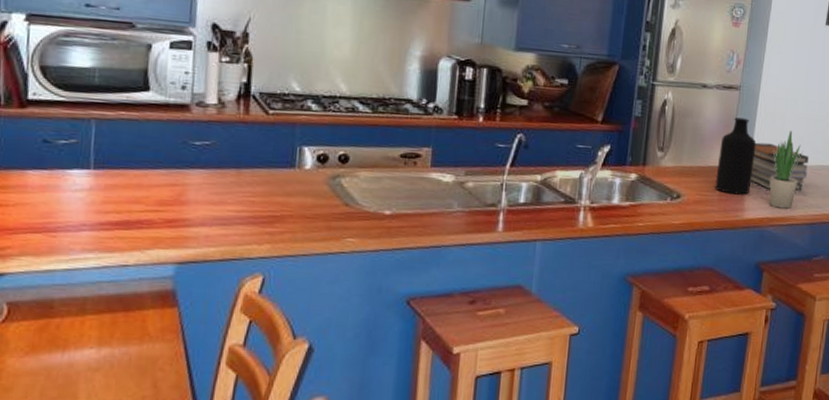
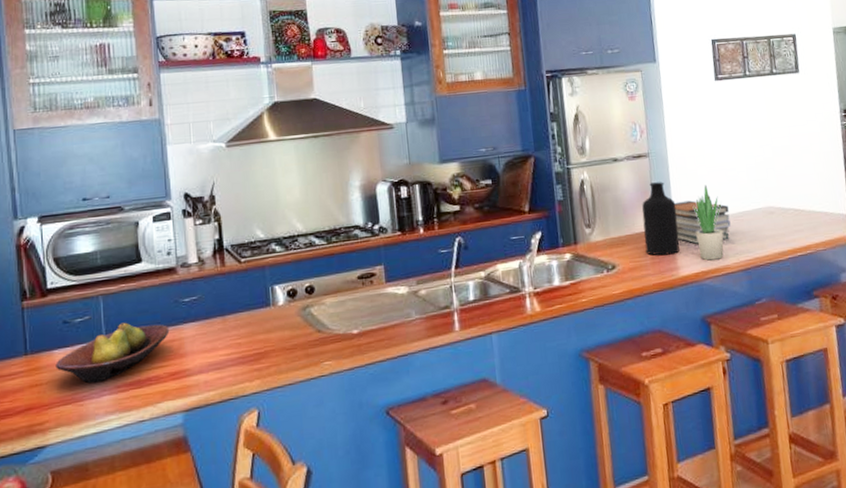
fruit bowl: none [27,154,172,215] -> present [55,322,170,384]

